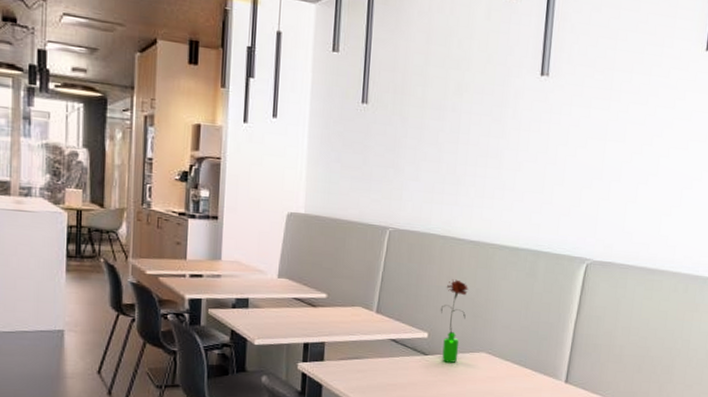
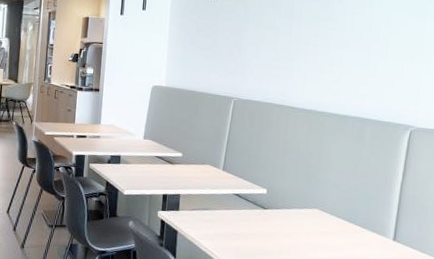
flower: present [440,279,468,363] -> none [277,142,302,217]

